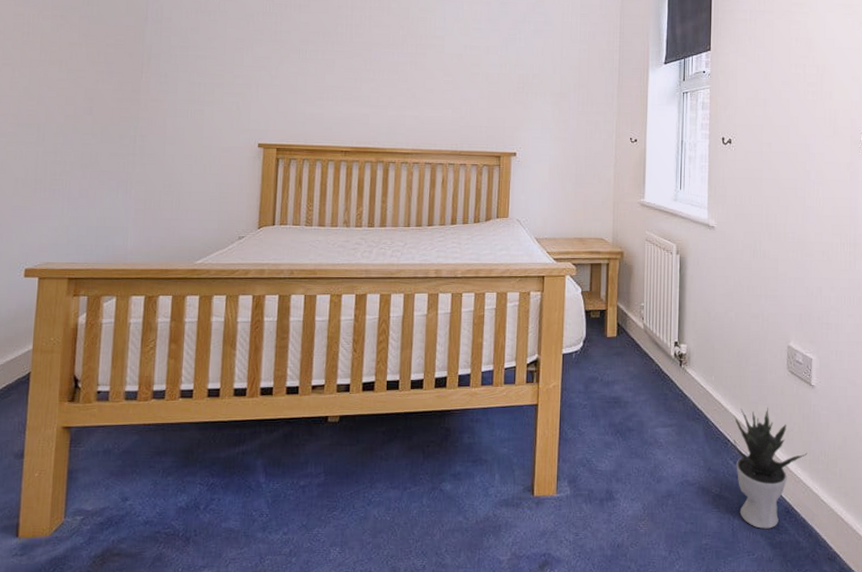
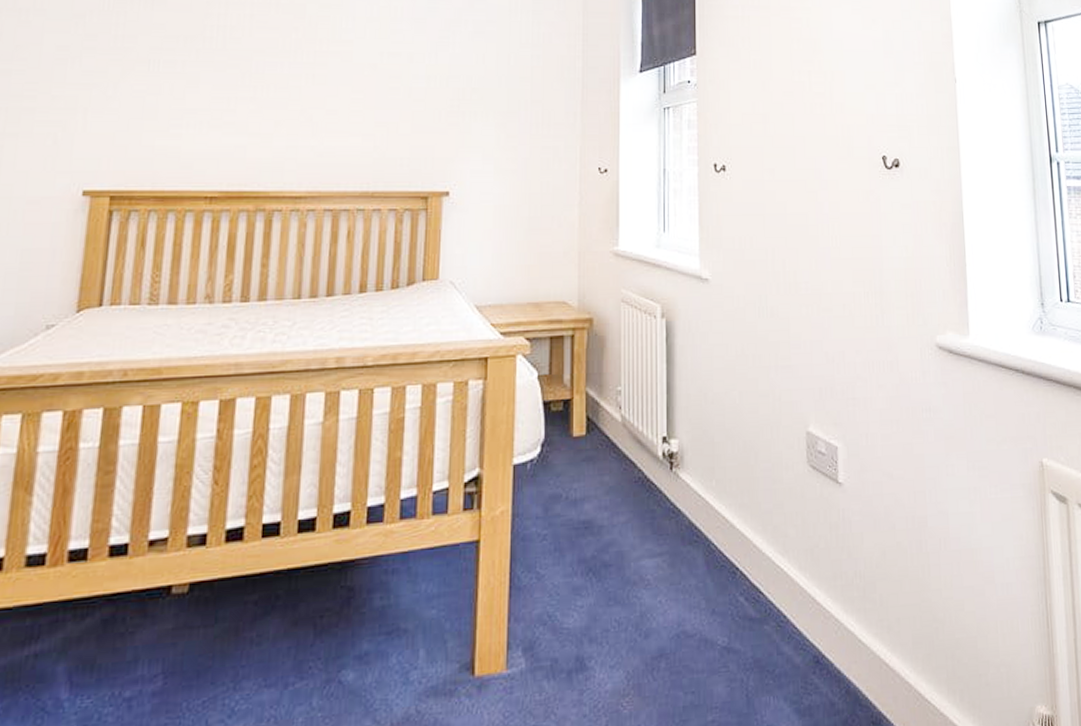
potted plant: present [733,407,808,529] -> none [743,517,838,690]

